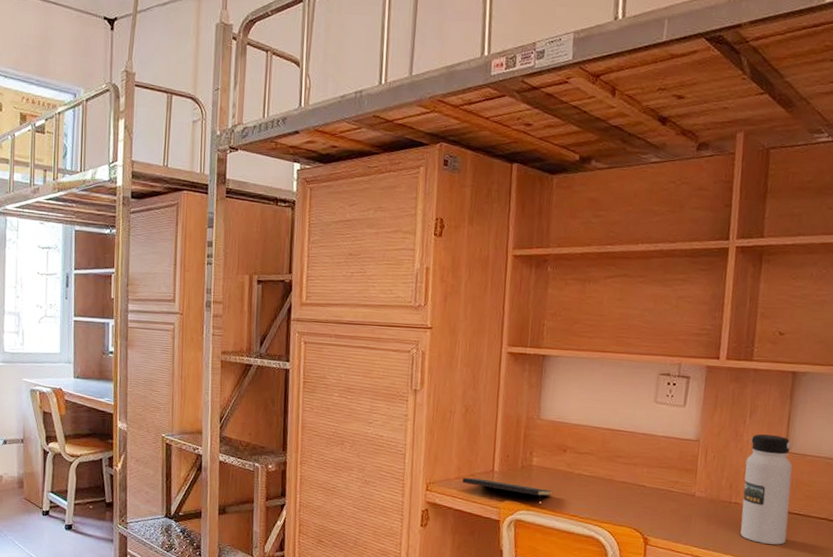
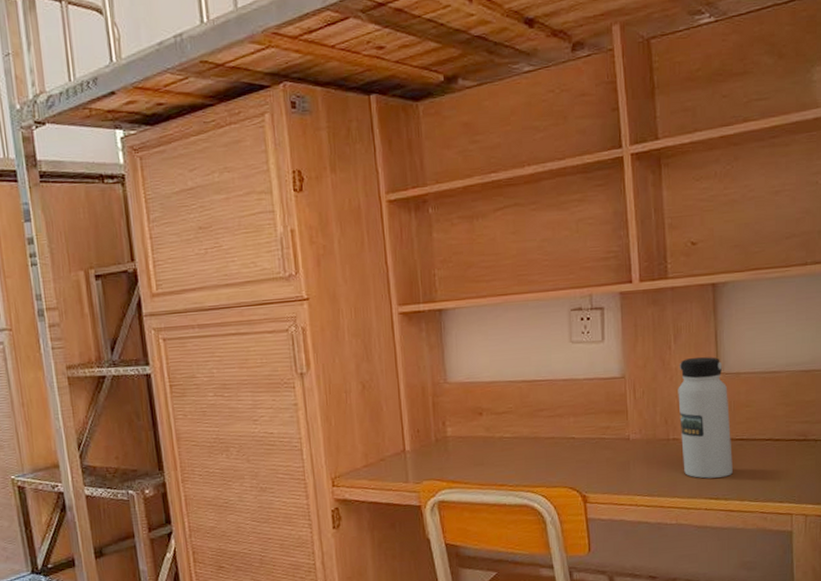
notepad: present [462,477,553,507] -> none [371,460,475,482]

